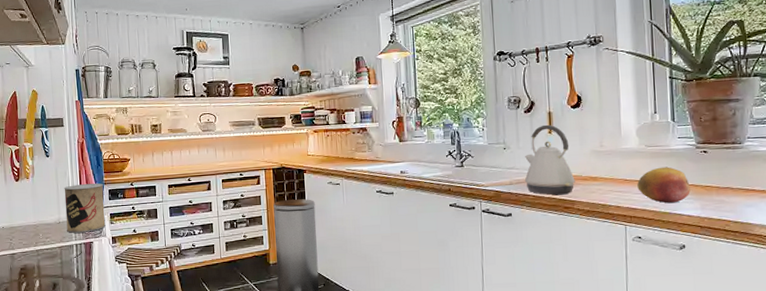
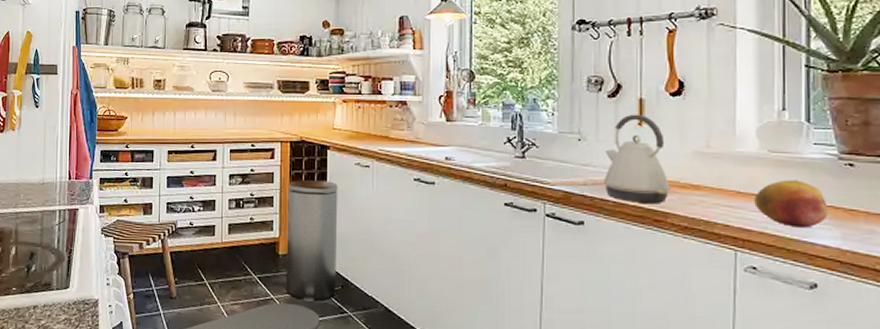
tin can: present [64,183,106,233] -> none [51,142,95,197]

